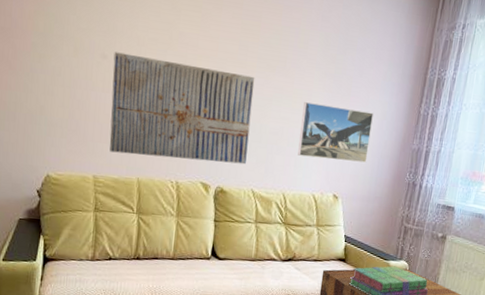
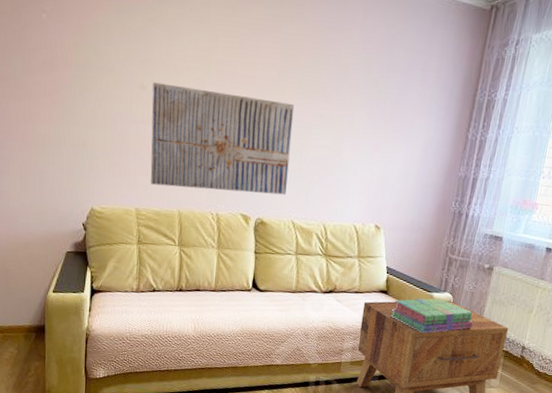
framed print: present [298,102,373,163] -> none [338,129,418,192]

